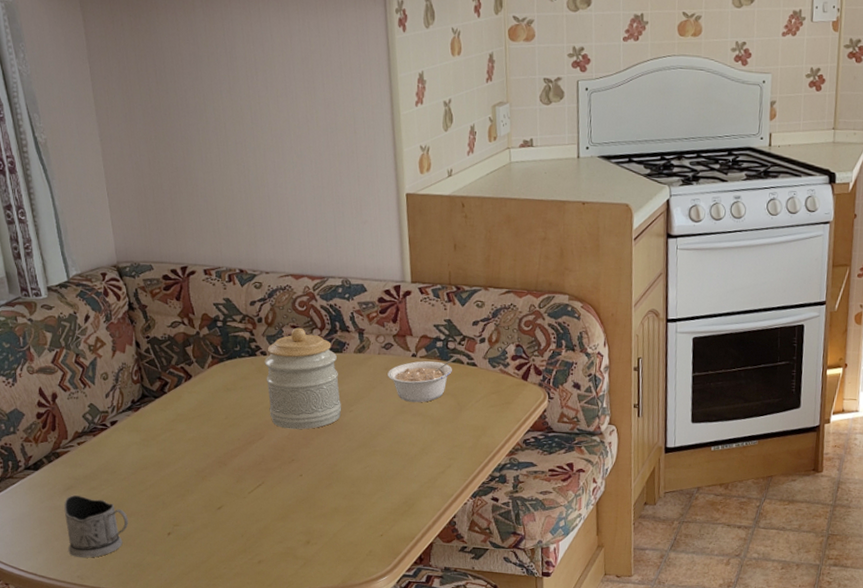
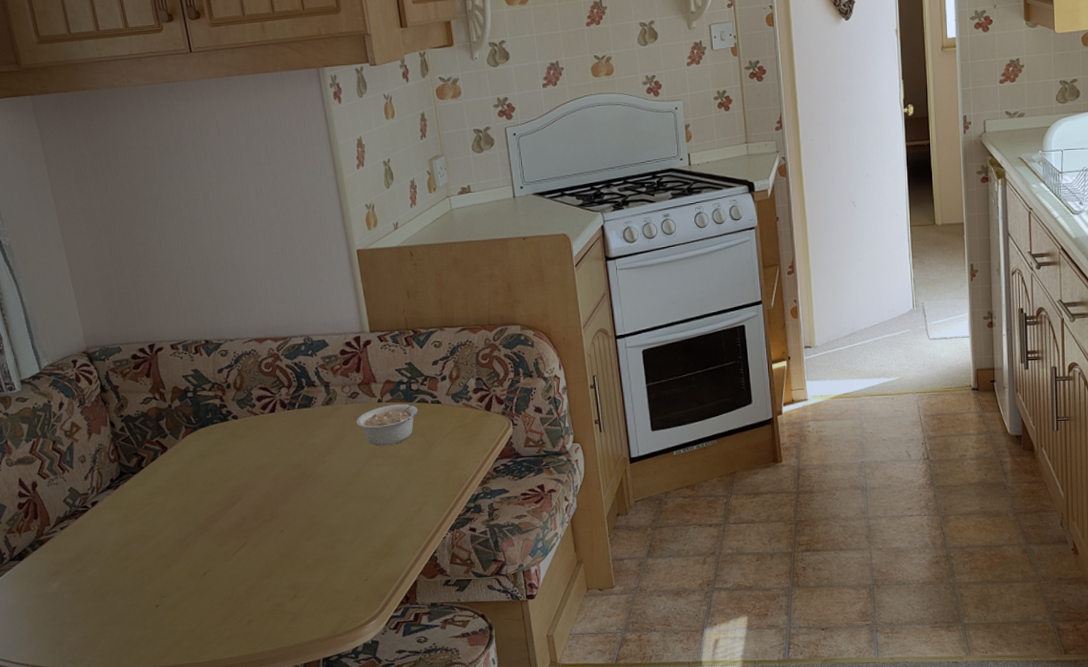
tea glass holder: present [64,495,129,558] -> none [51,580,117,642]
jar: present [264,327,342,430] -> none [236,388,316,488]

